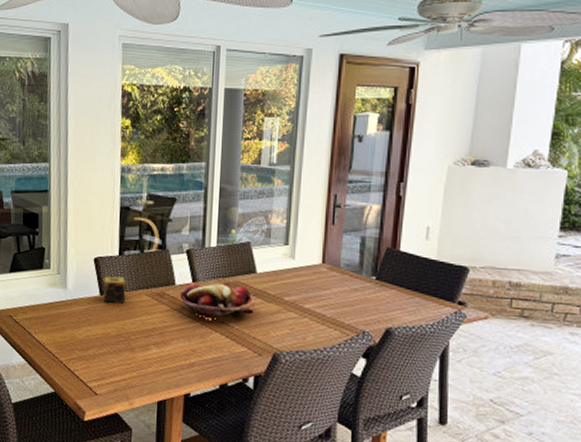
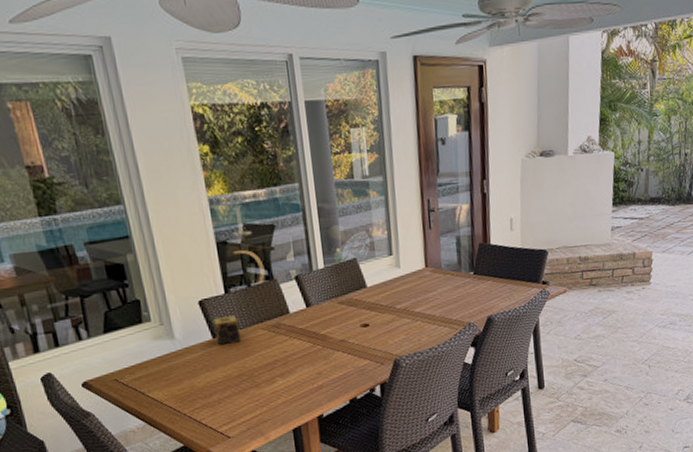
fruit basket: present [180,282,255,318] -> none [296,302,370,338]

